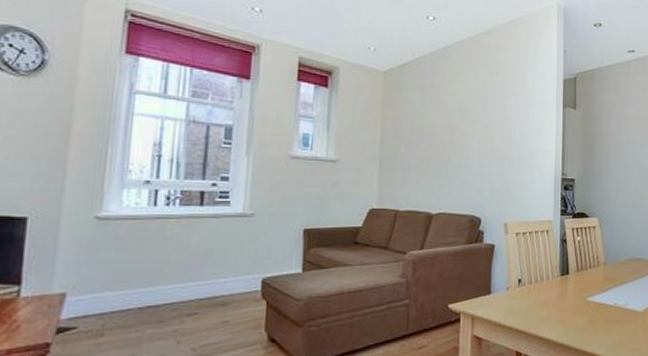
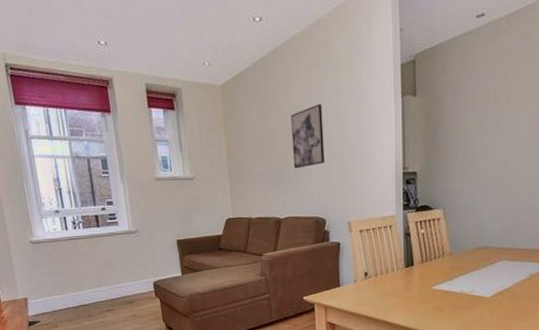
wall art: none [452,103,487,163] -> present [290,103,325,169]

